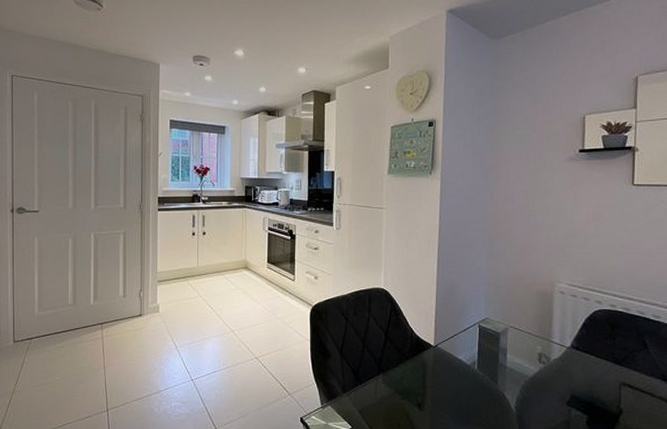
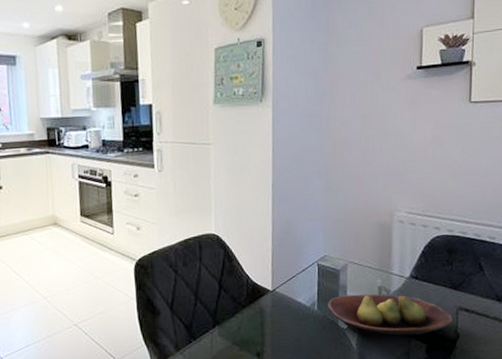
fruit bowl: none [488,358,615,405] -> present [328,294,453,336]

